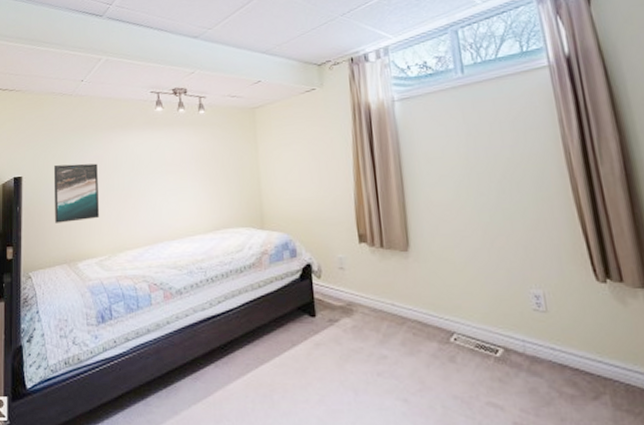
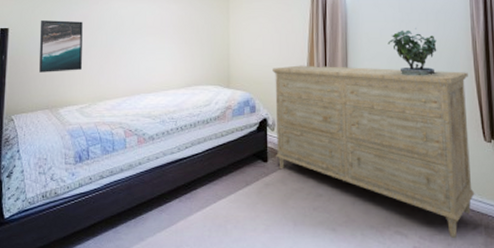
dresser: none [313,192,592,413] -> present [272,65,475,239]
potted plant: none [452,140,525,203] -> present [387,27,439,76]

